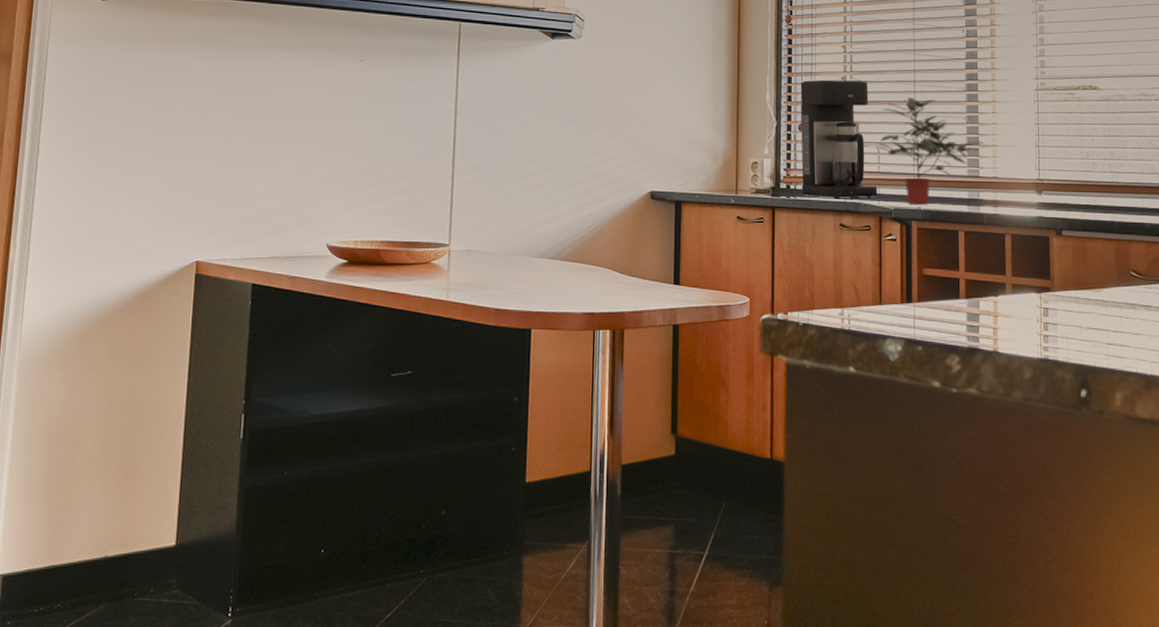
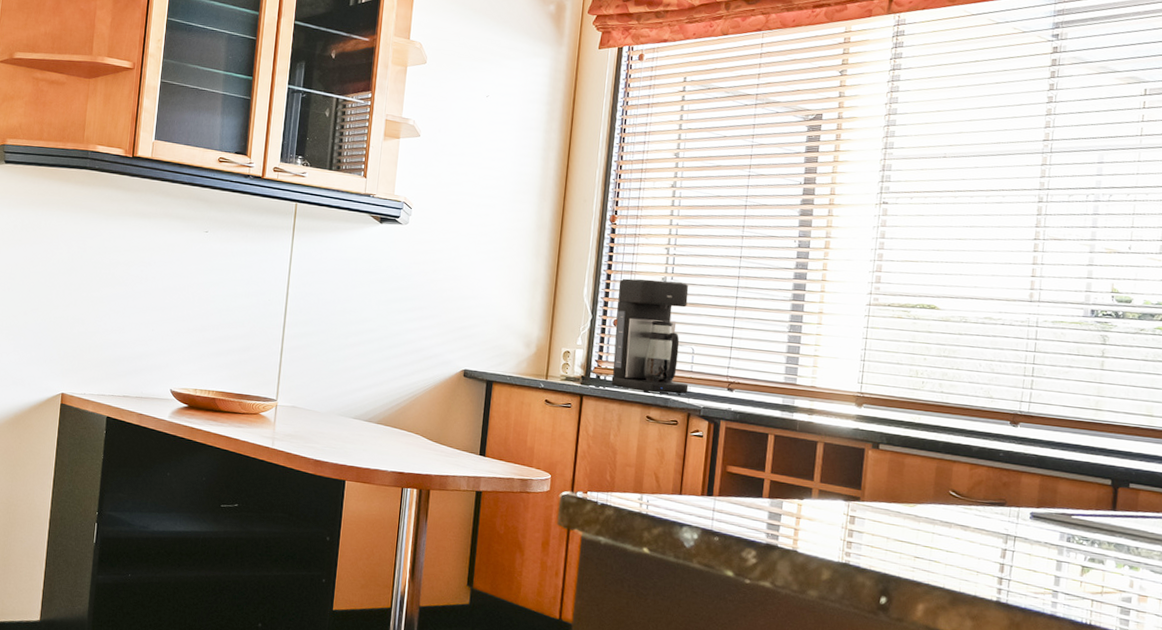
potted plant: present [875,97,985,205] -> none [690,301,806,406]

